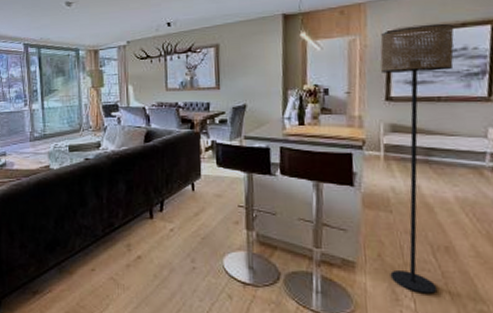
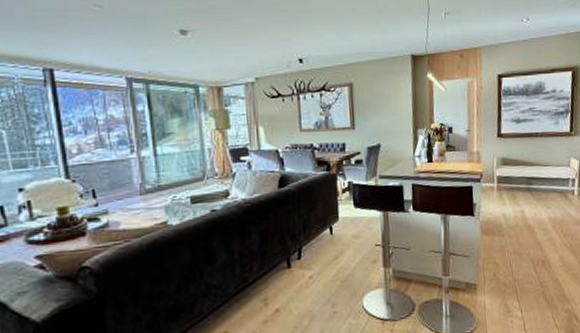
floor lamp: present [380,24,454,294] -> none [492,70,547,303]

